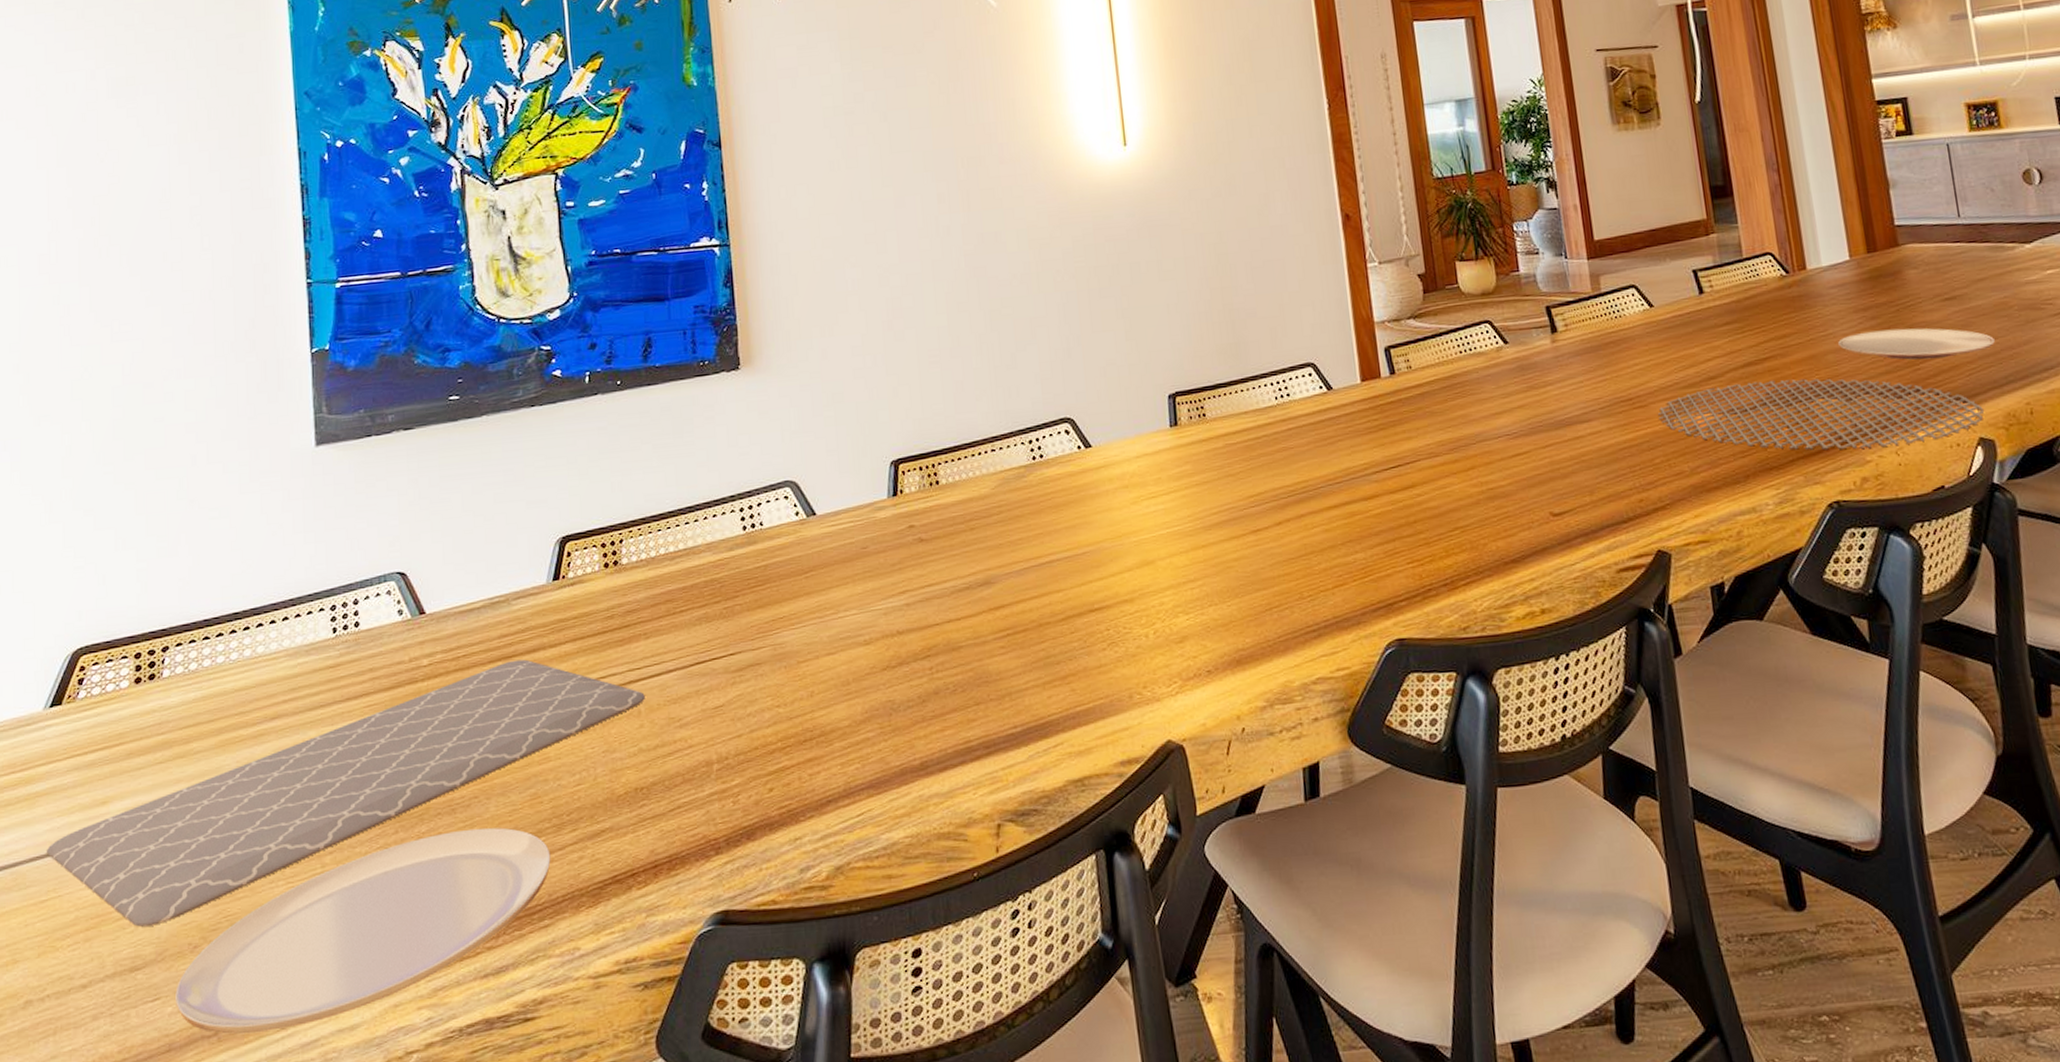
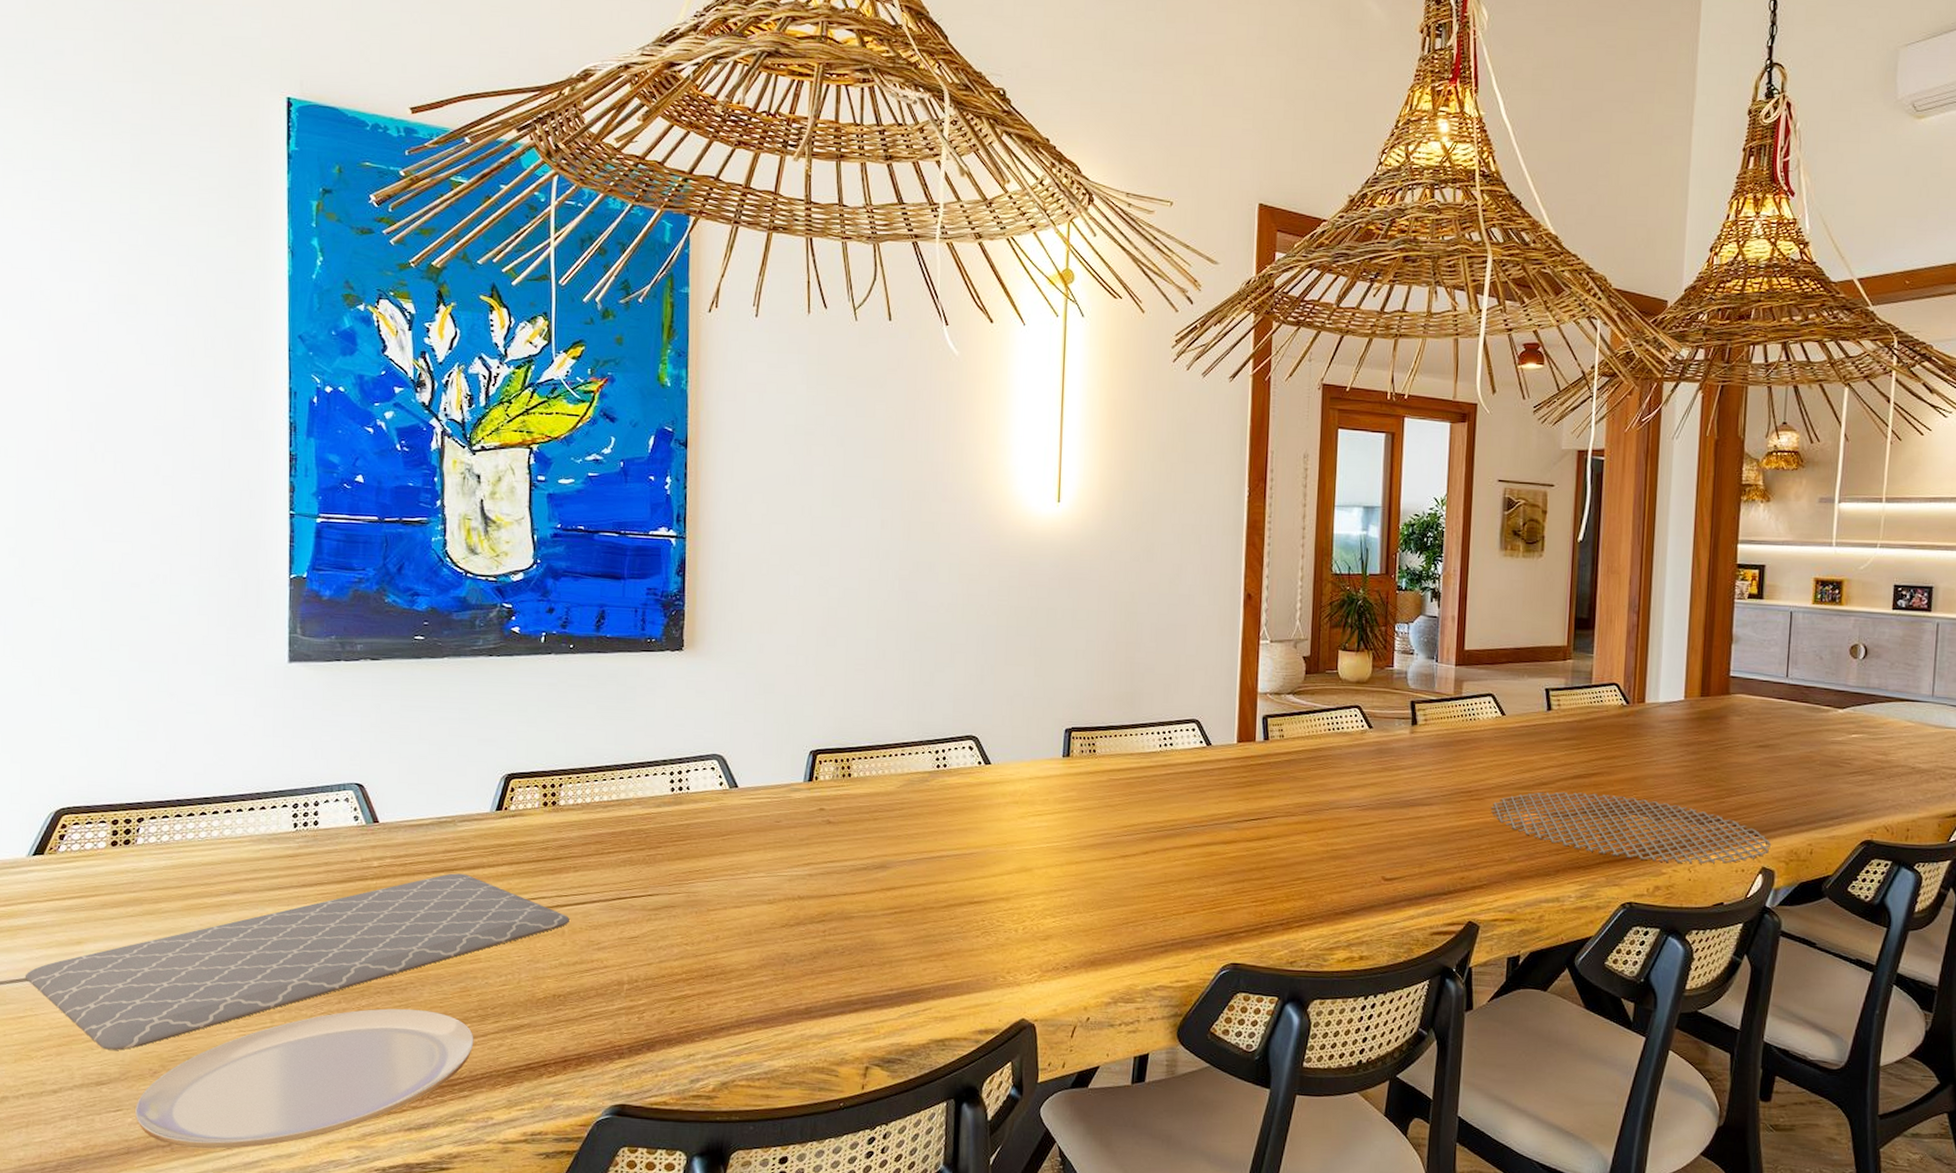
plate: present [1838,328,1996,360] -> none [1659,764,1795,796]

